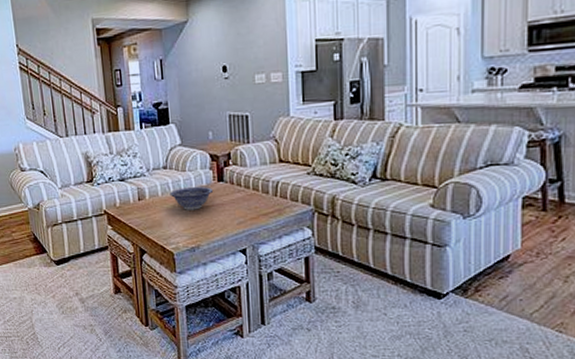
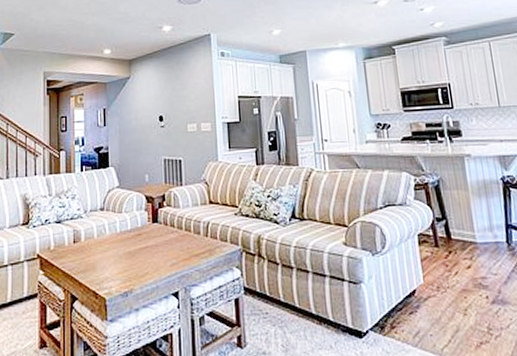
decorative bowl: present [169,187,214,210] -> none [105,228,148,252]

